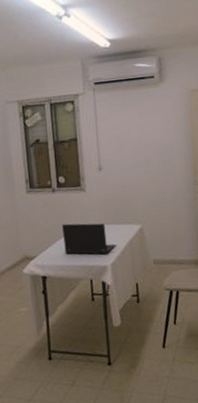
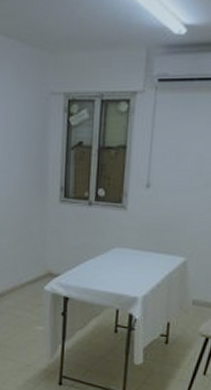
laptop: present [62,223,117,255] -> none [93,243,153,285]

